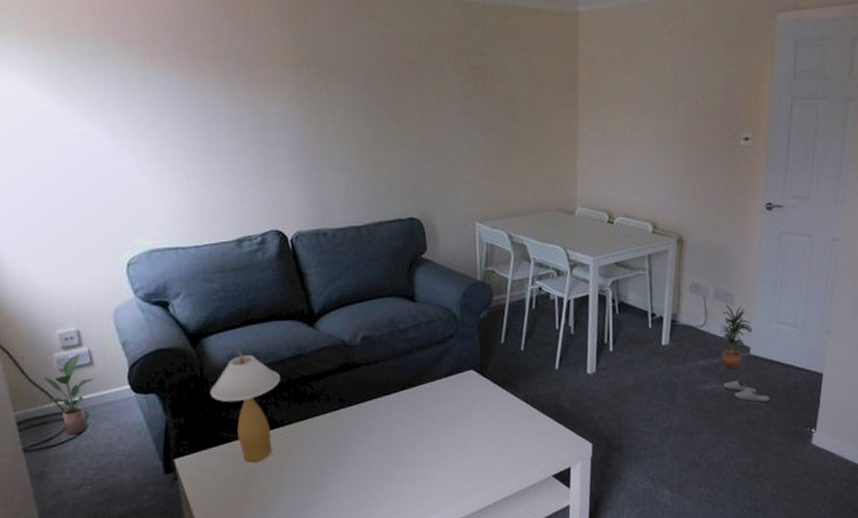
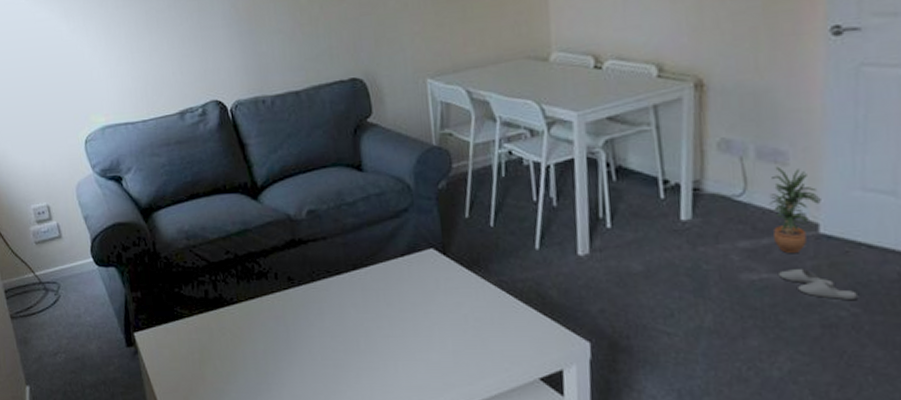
potted plant: present [45,354,94,435] -> none [24,227,63,305]
table lamp: present [210,351,280,463] -> none [162,225,228,341]

